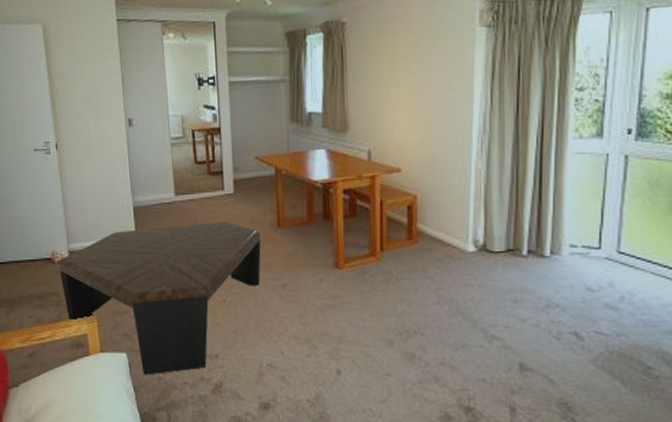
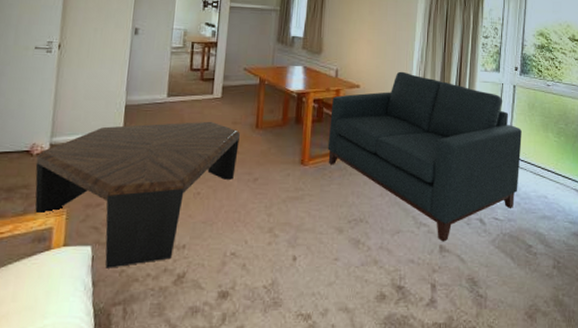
sofa: none [365,147,638,359] -> present [327,71,522,242]

